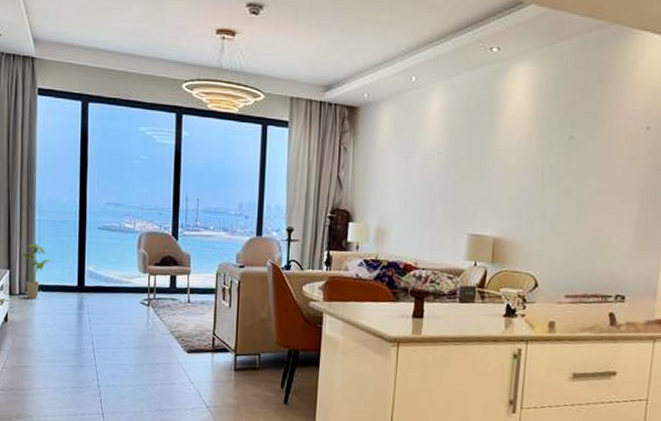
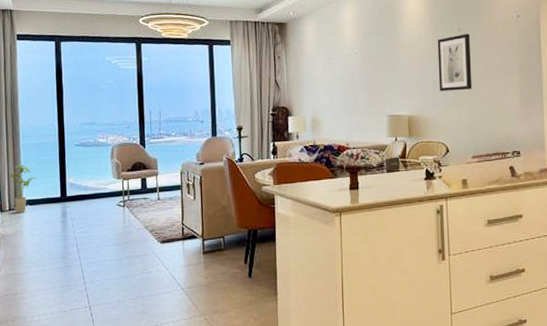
wall art: none [536,143,583,214] -> present [437,33,473,91]

